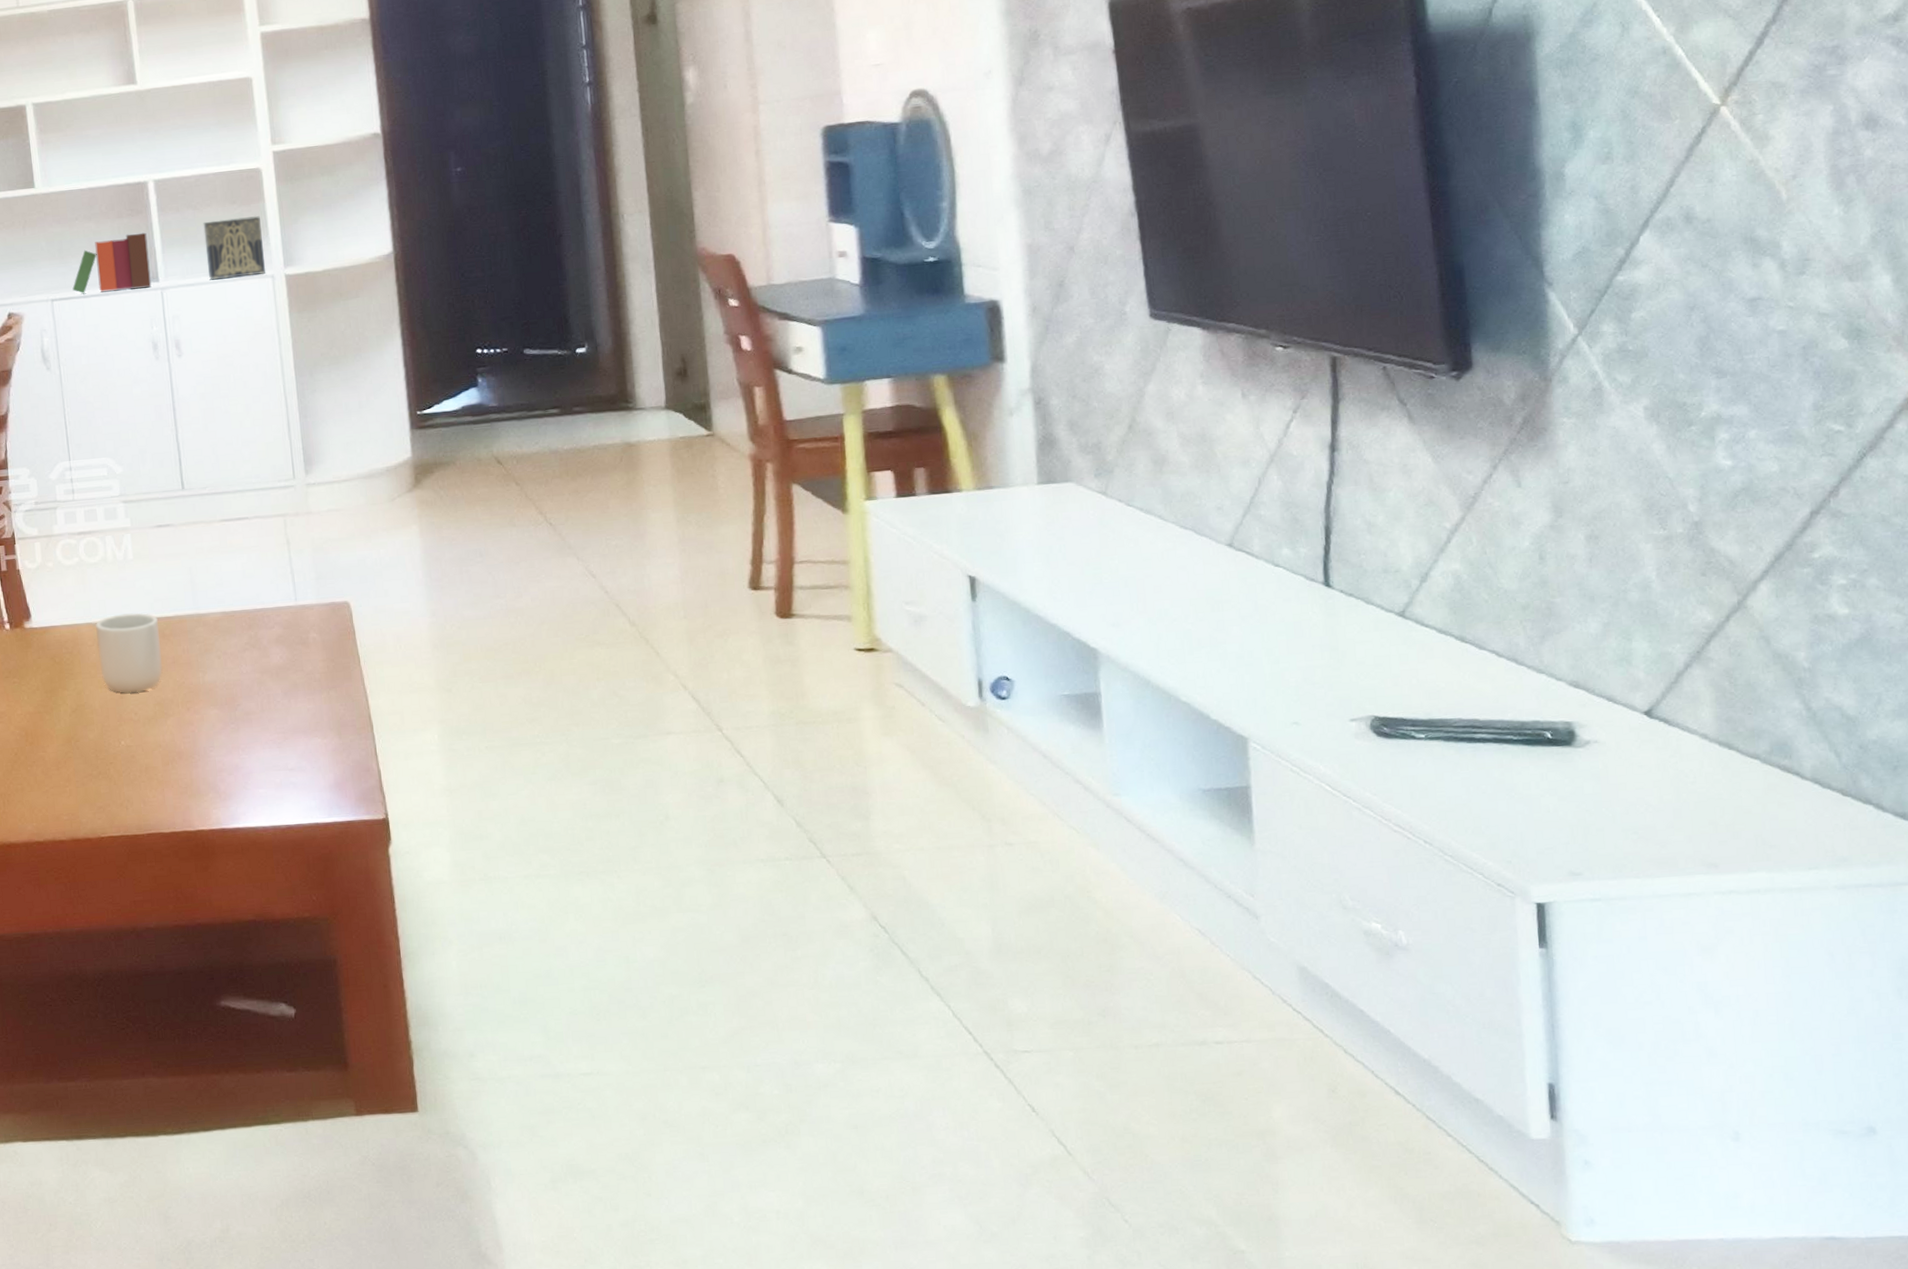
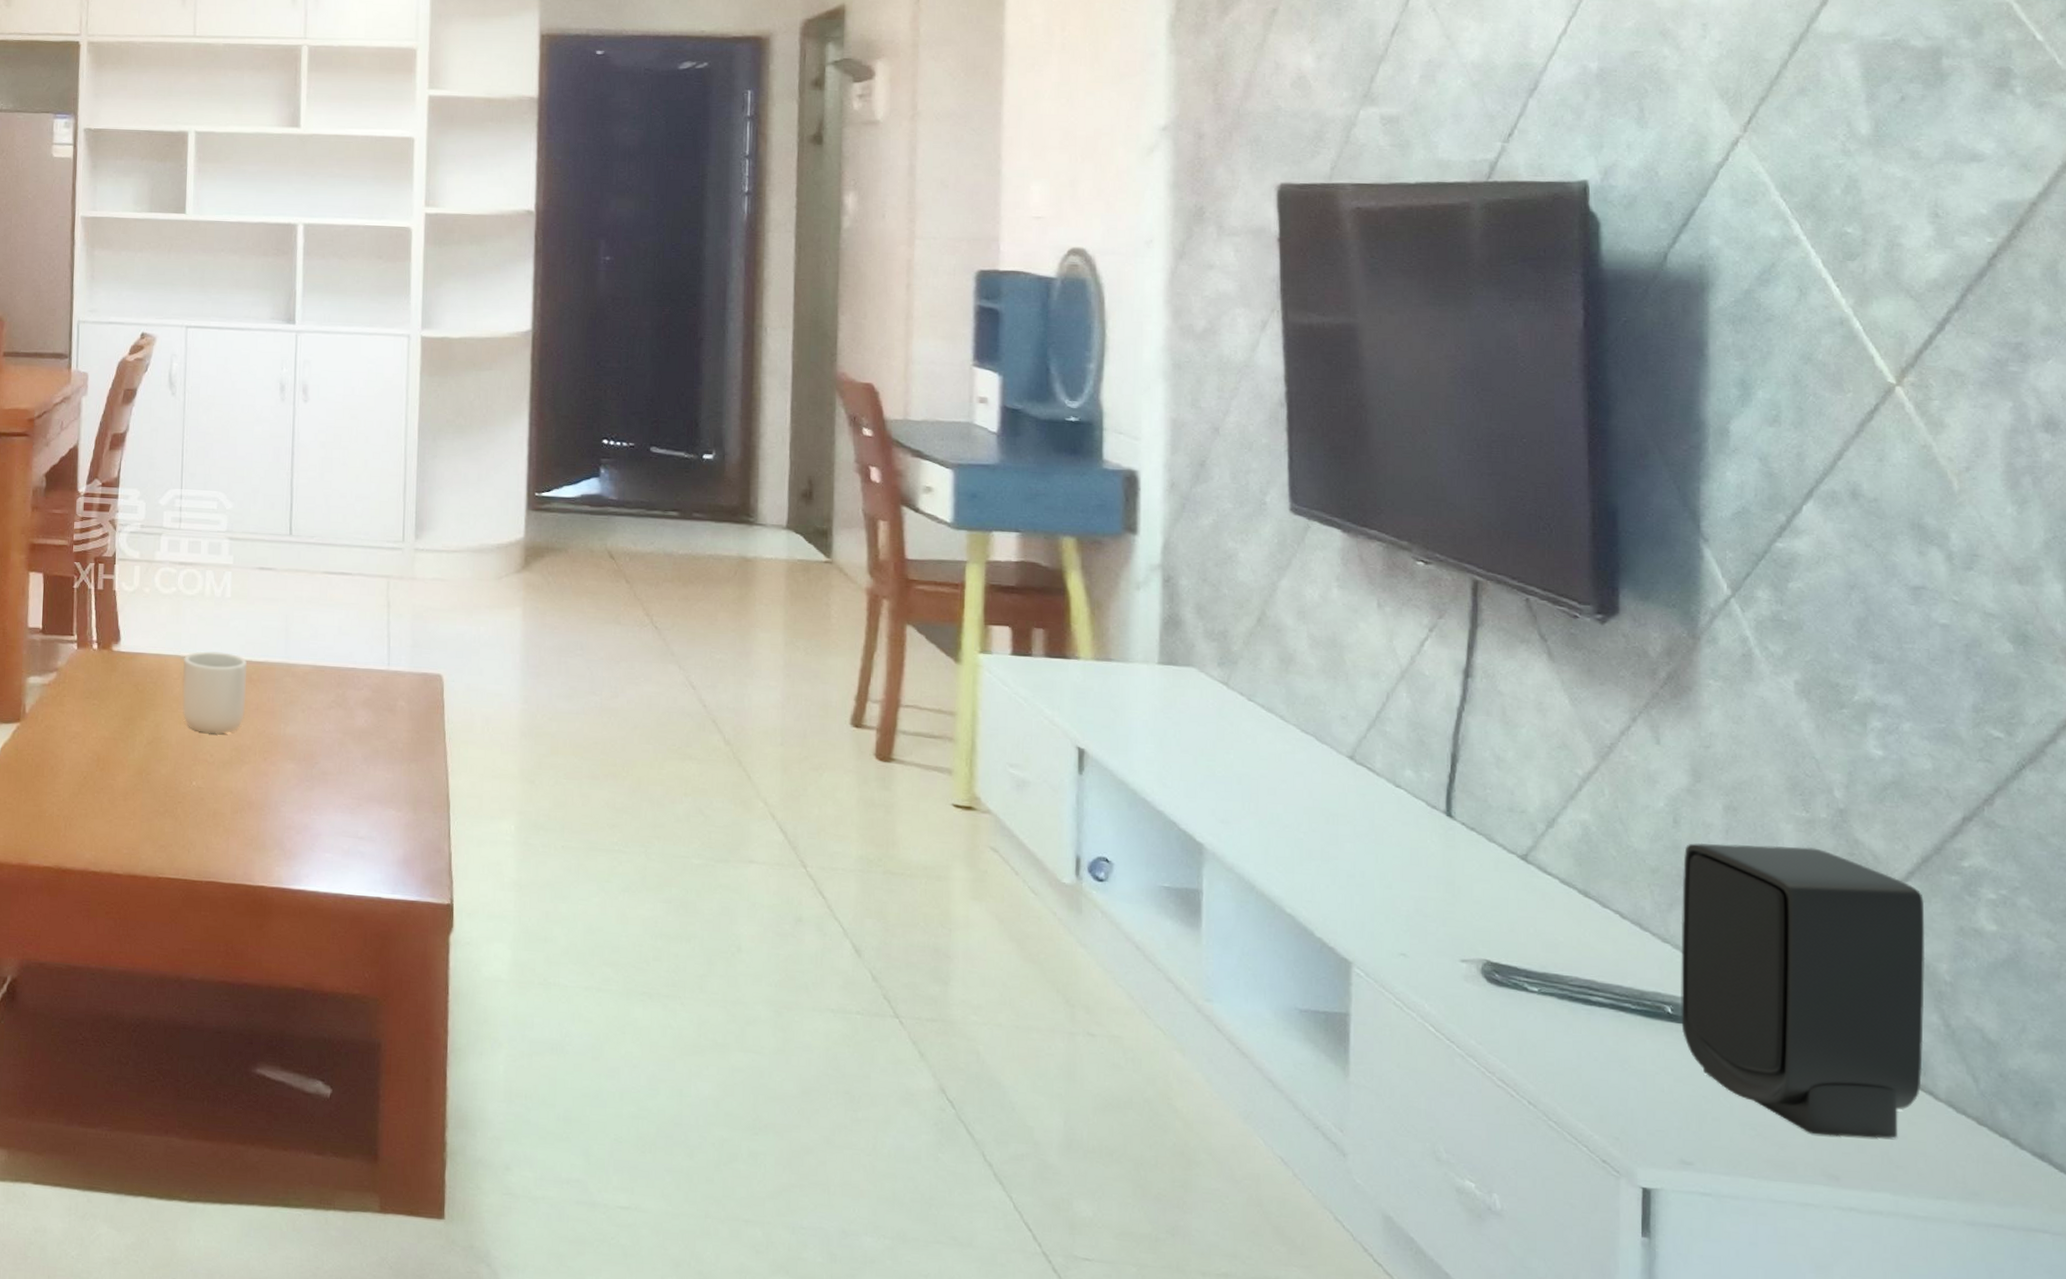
books: present [72,232,152,294] -> none [208,273,289,329]
decorative box: present [203,216,265,280] -> none [345,272,404,333]
speaker: none [1551,562,1788,828] -> present [1681,842,1926,1139]

